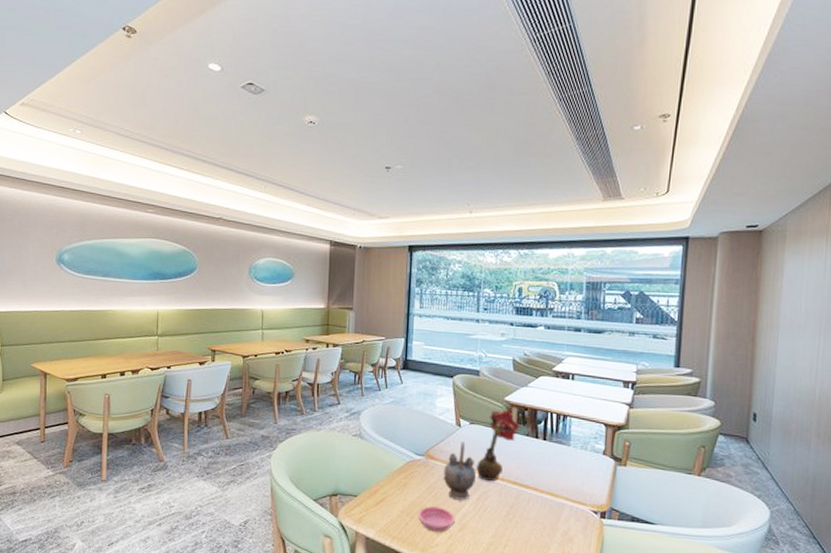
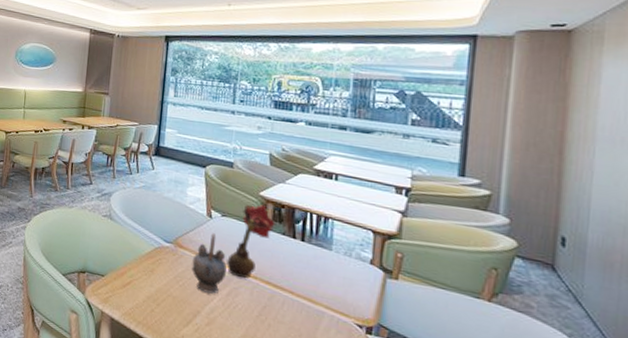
saucer: present [418,506,455,533] -> none [164,295,203,324]

